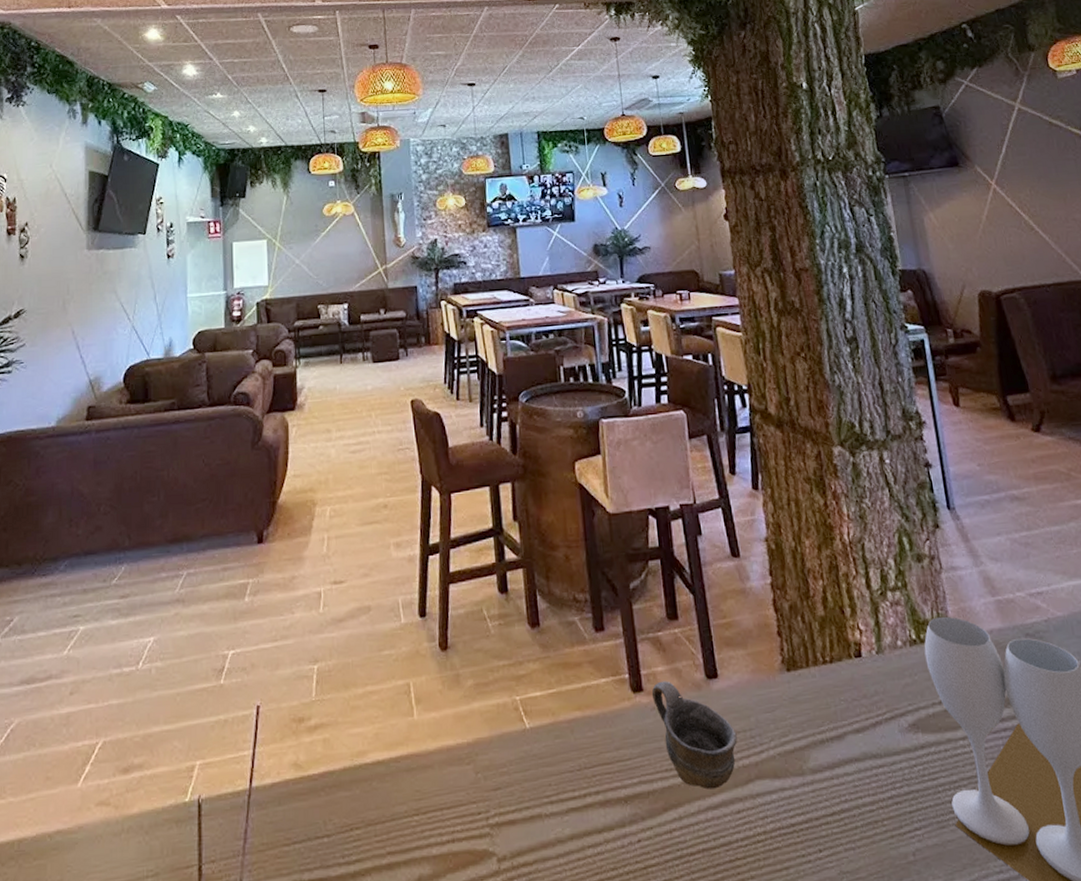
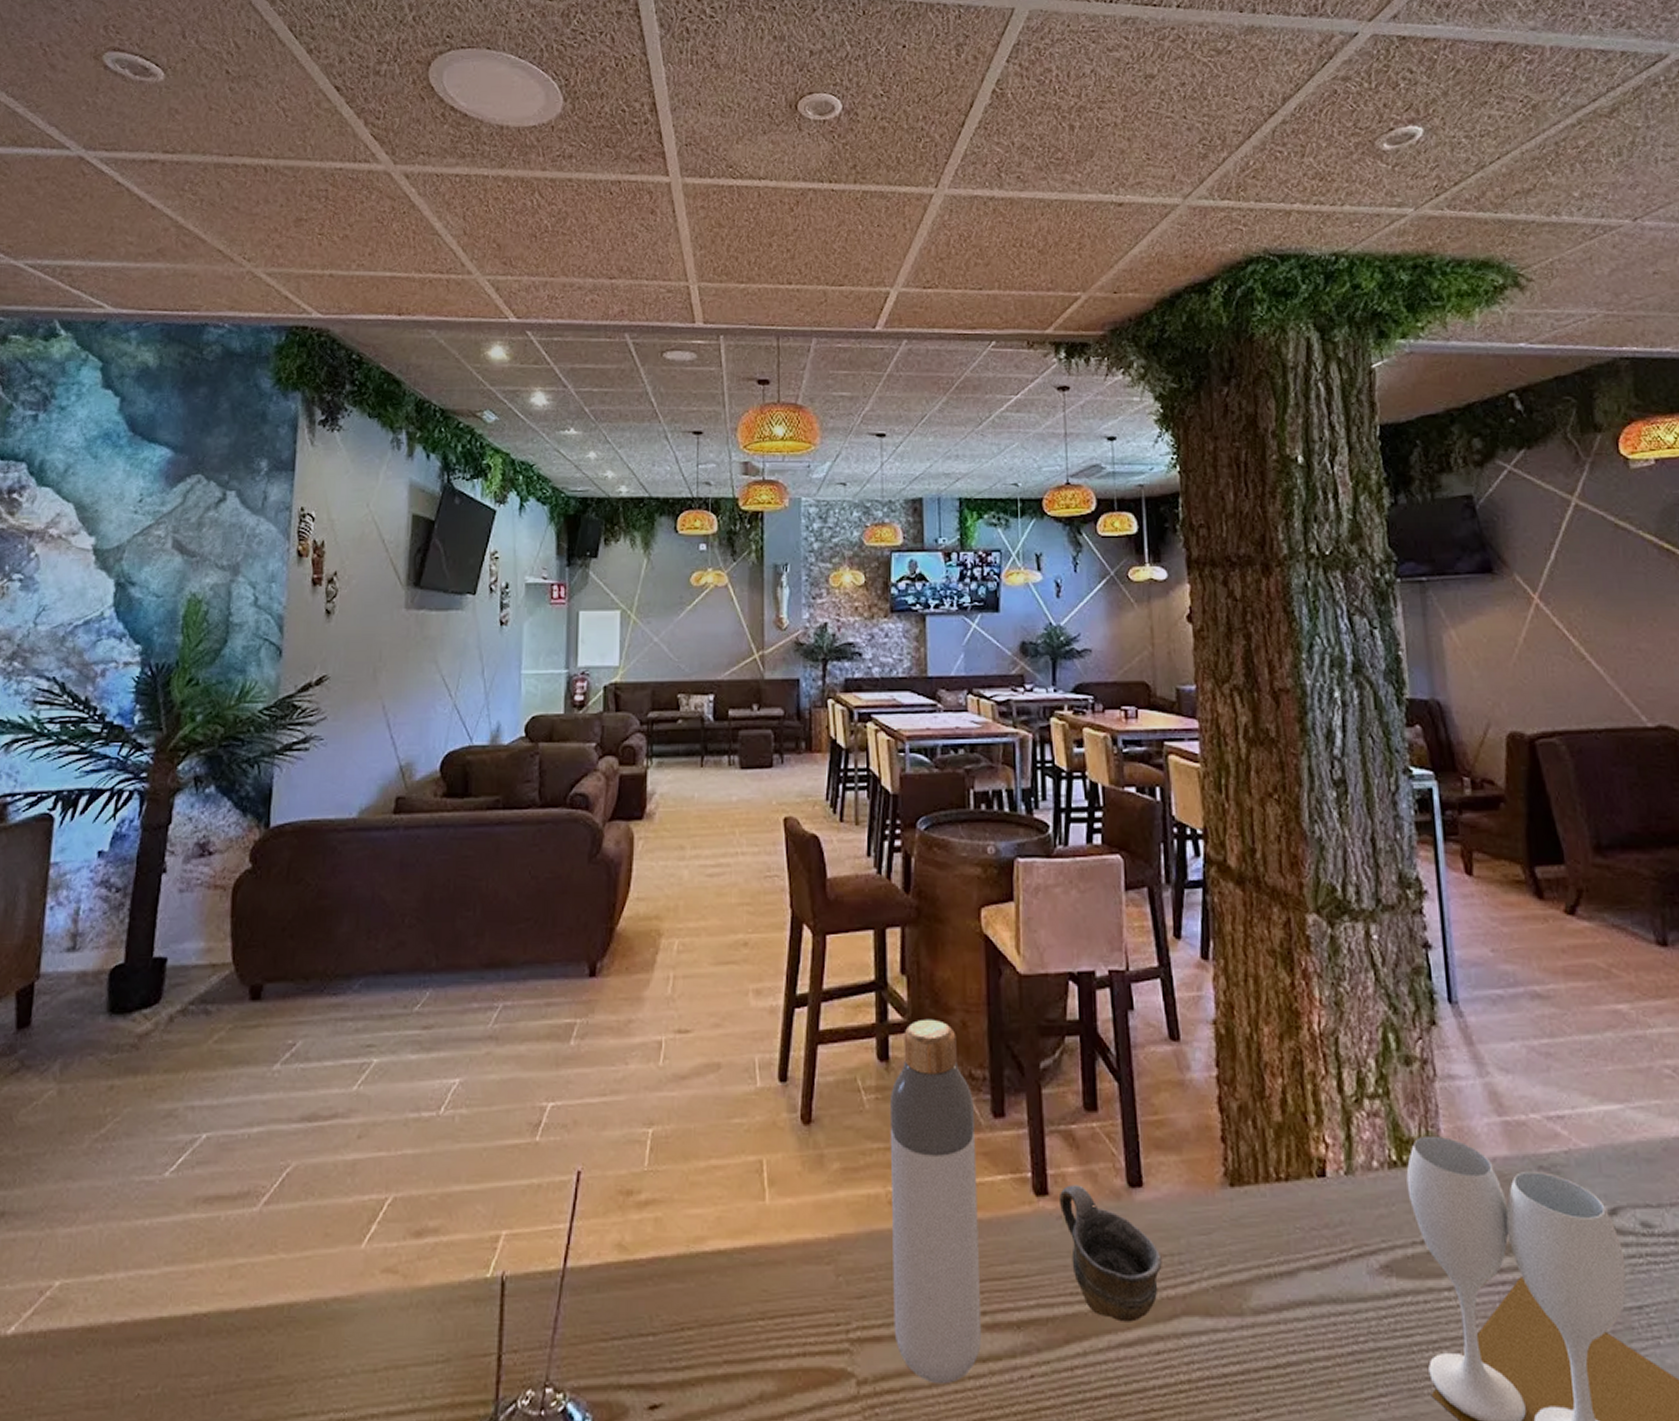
bottle: none [510,555,597,855] -> present [889,1019,982,1385]

